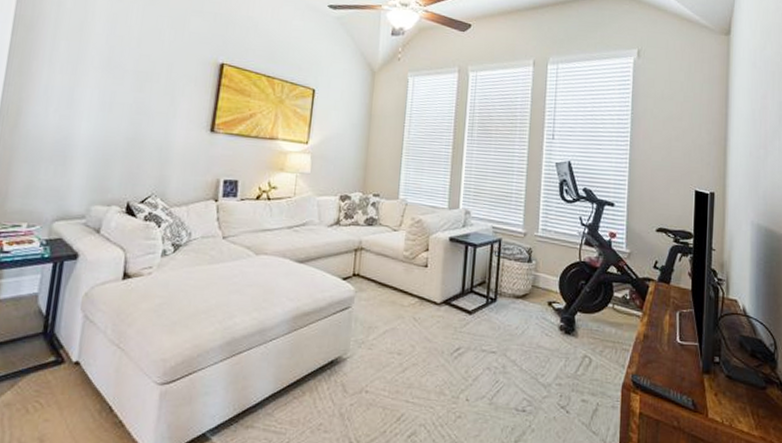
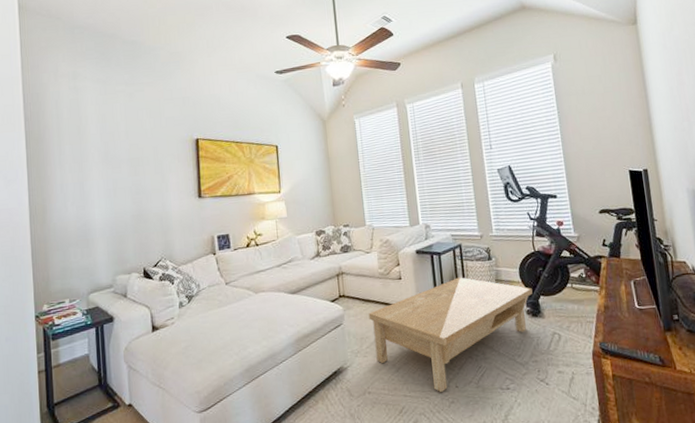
coffee table: none [382,276,570,403] -> present [368,277,533,392]

